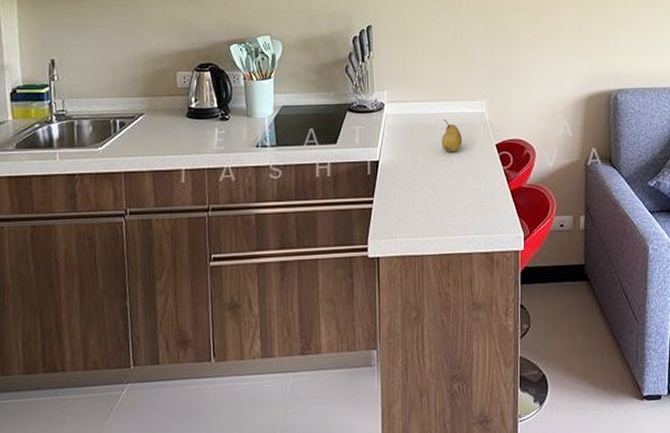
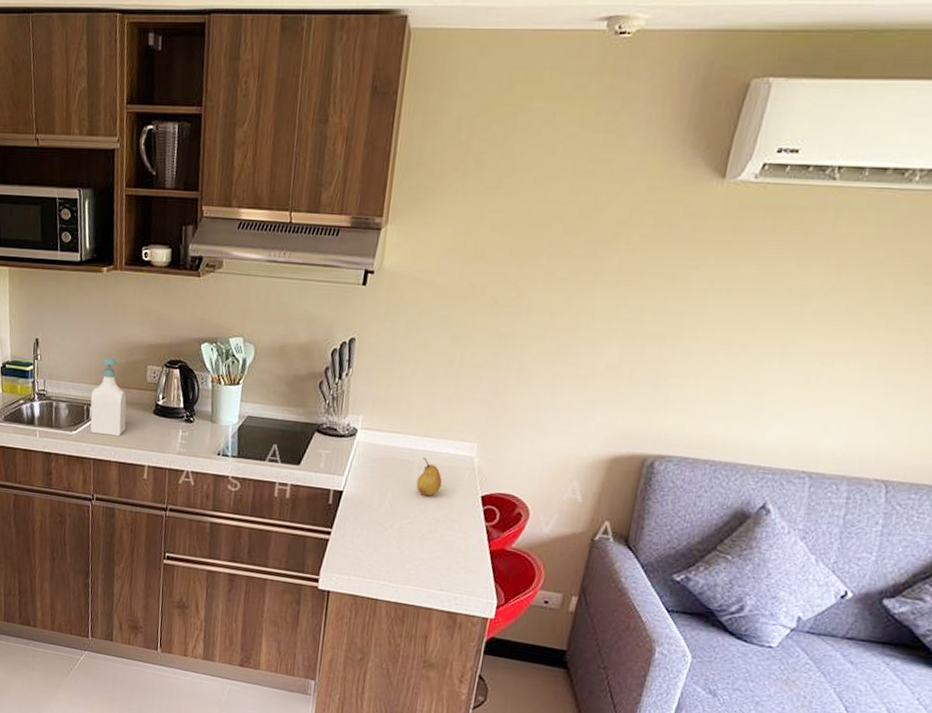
soap bottle: none [117,69,158,146] -> present [90,357,127,437]

